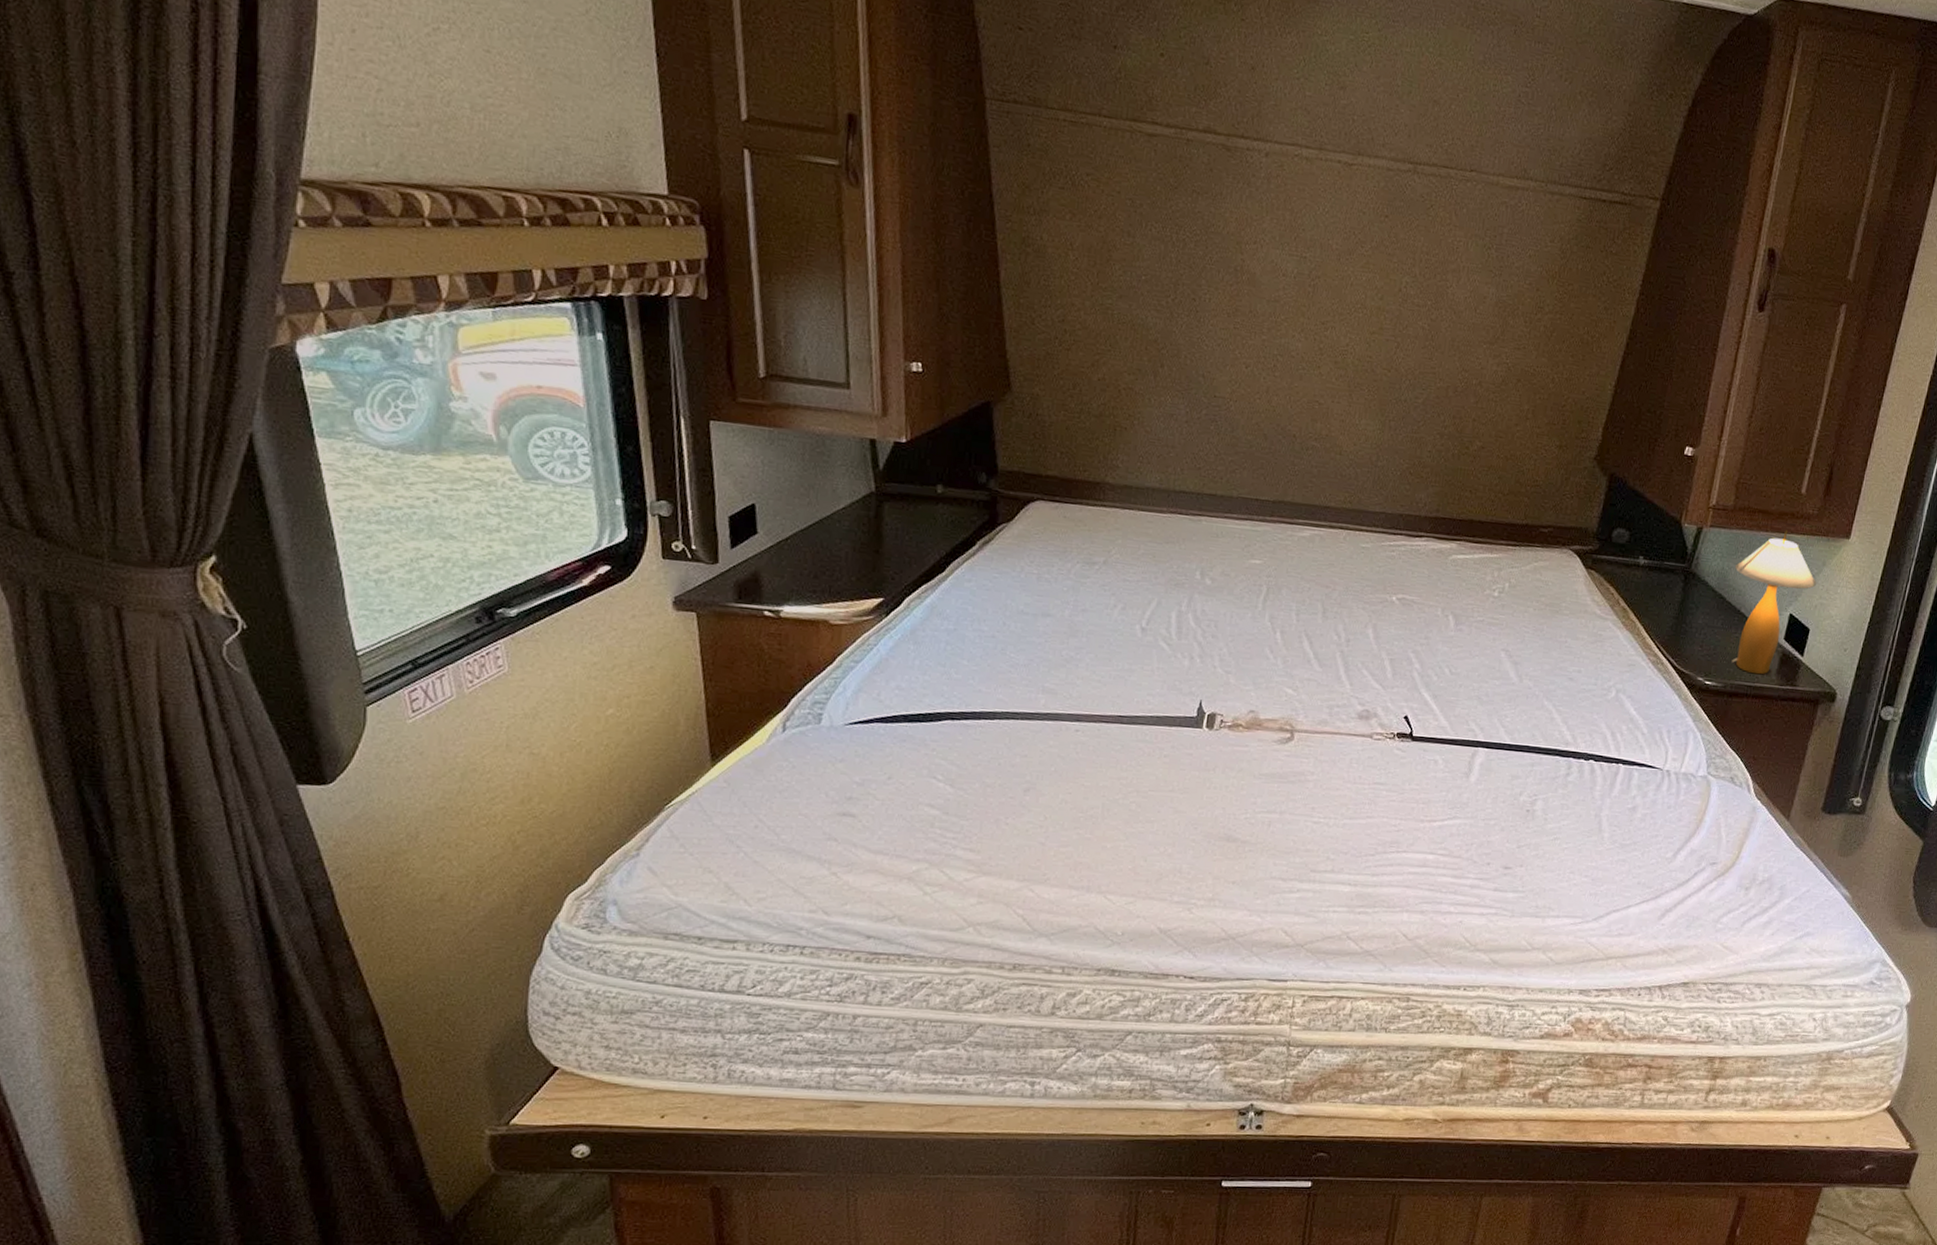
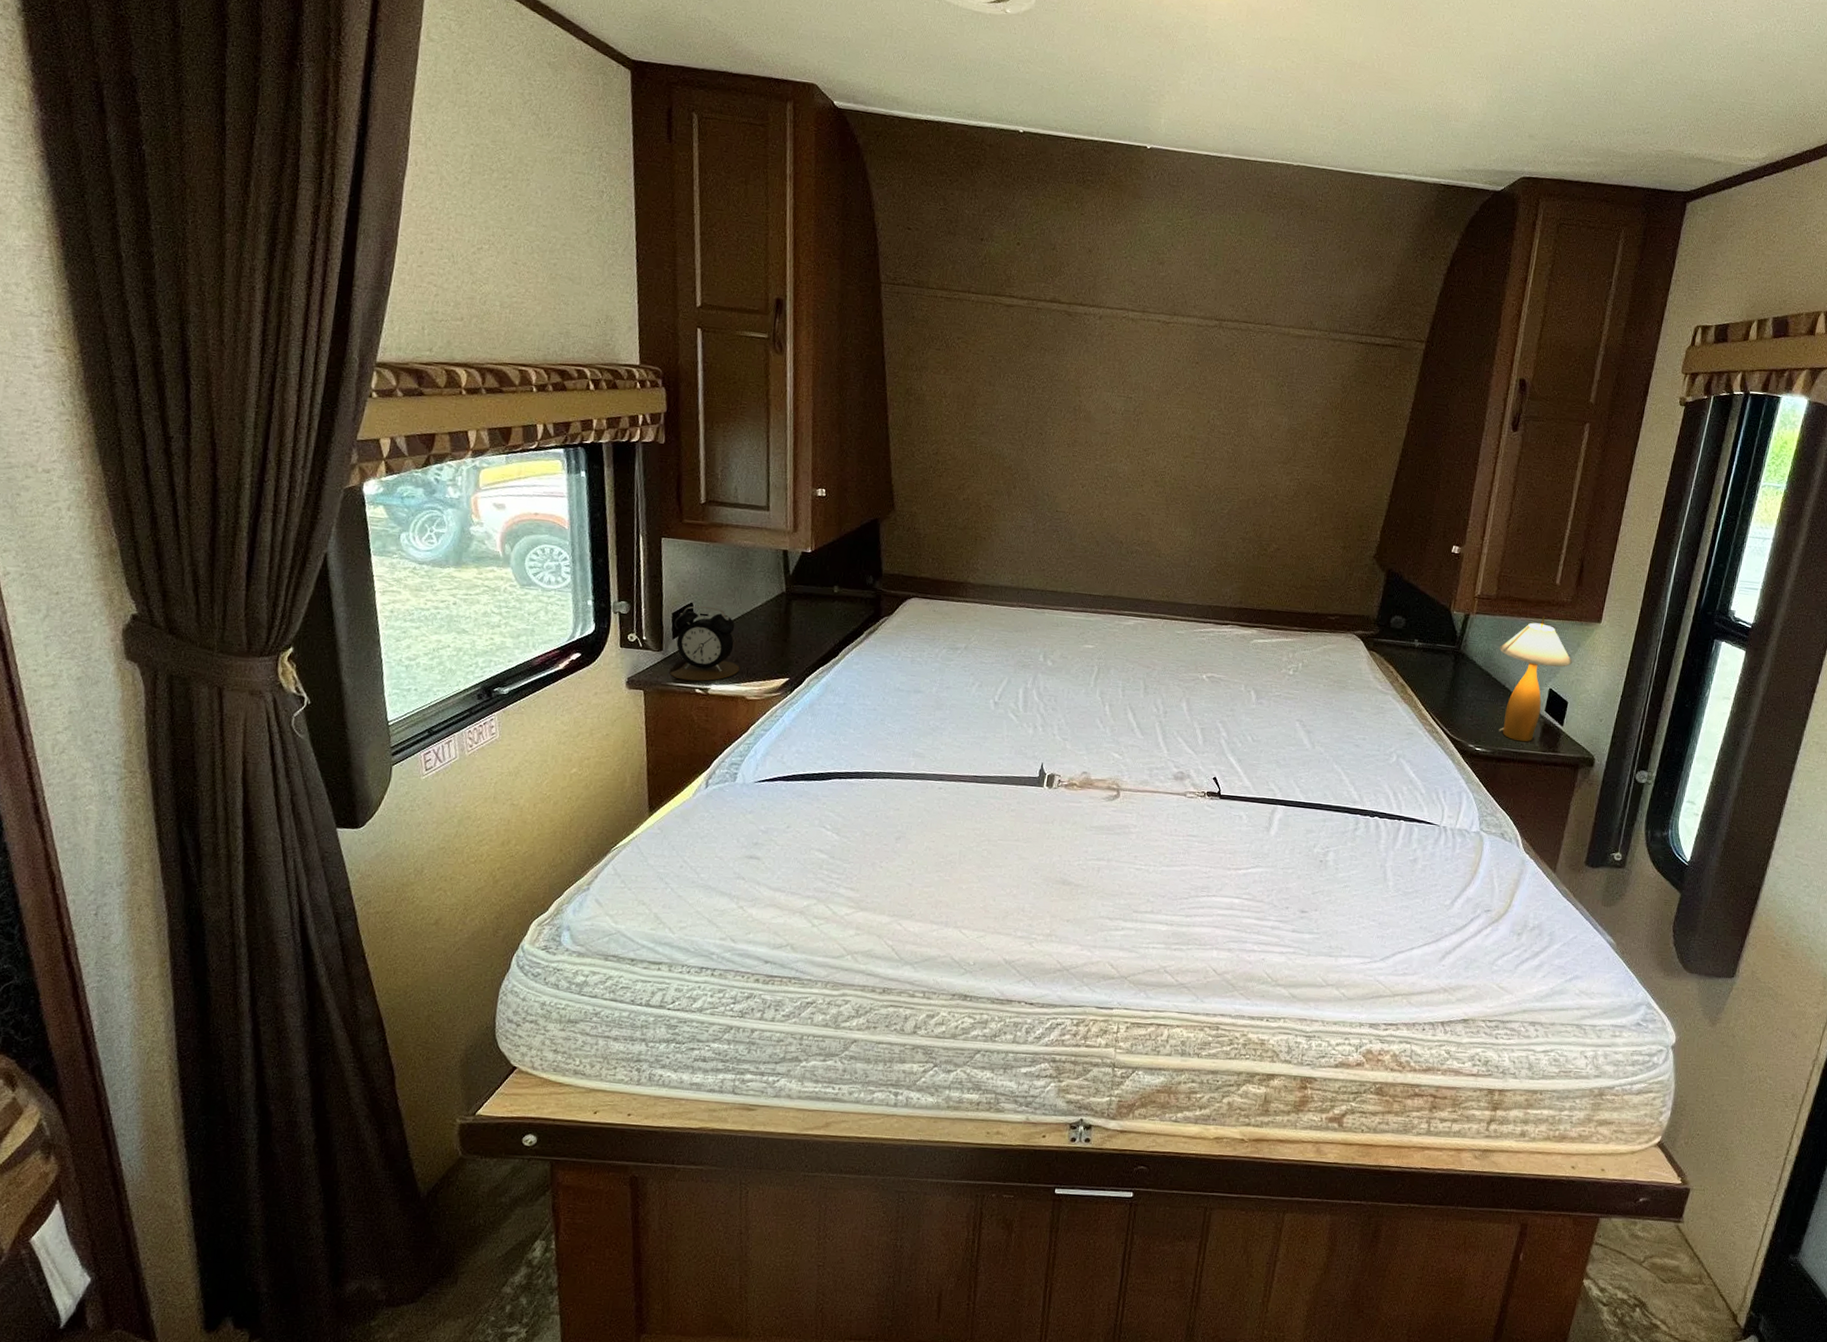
alarm clock: none [728,507,820,602] -> present [669,605,740,682]

